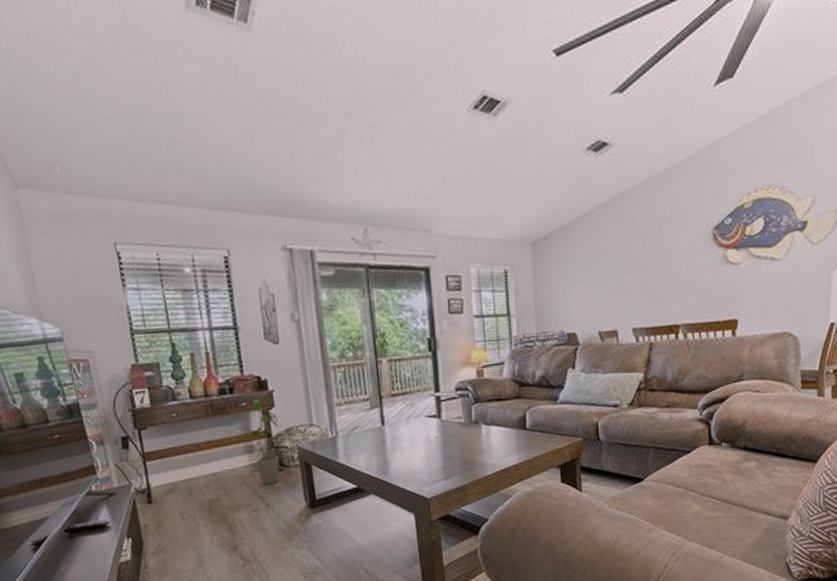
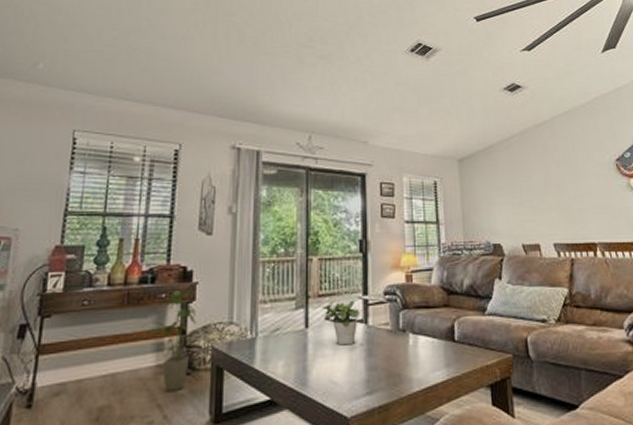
potted plant: none [395,397,433,439] -> present [322,300,360,346]

